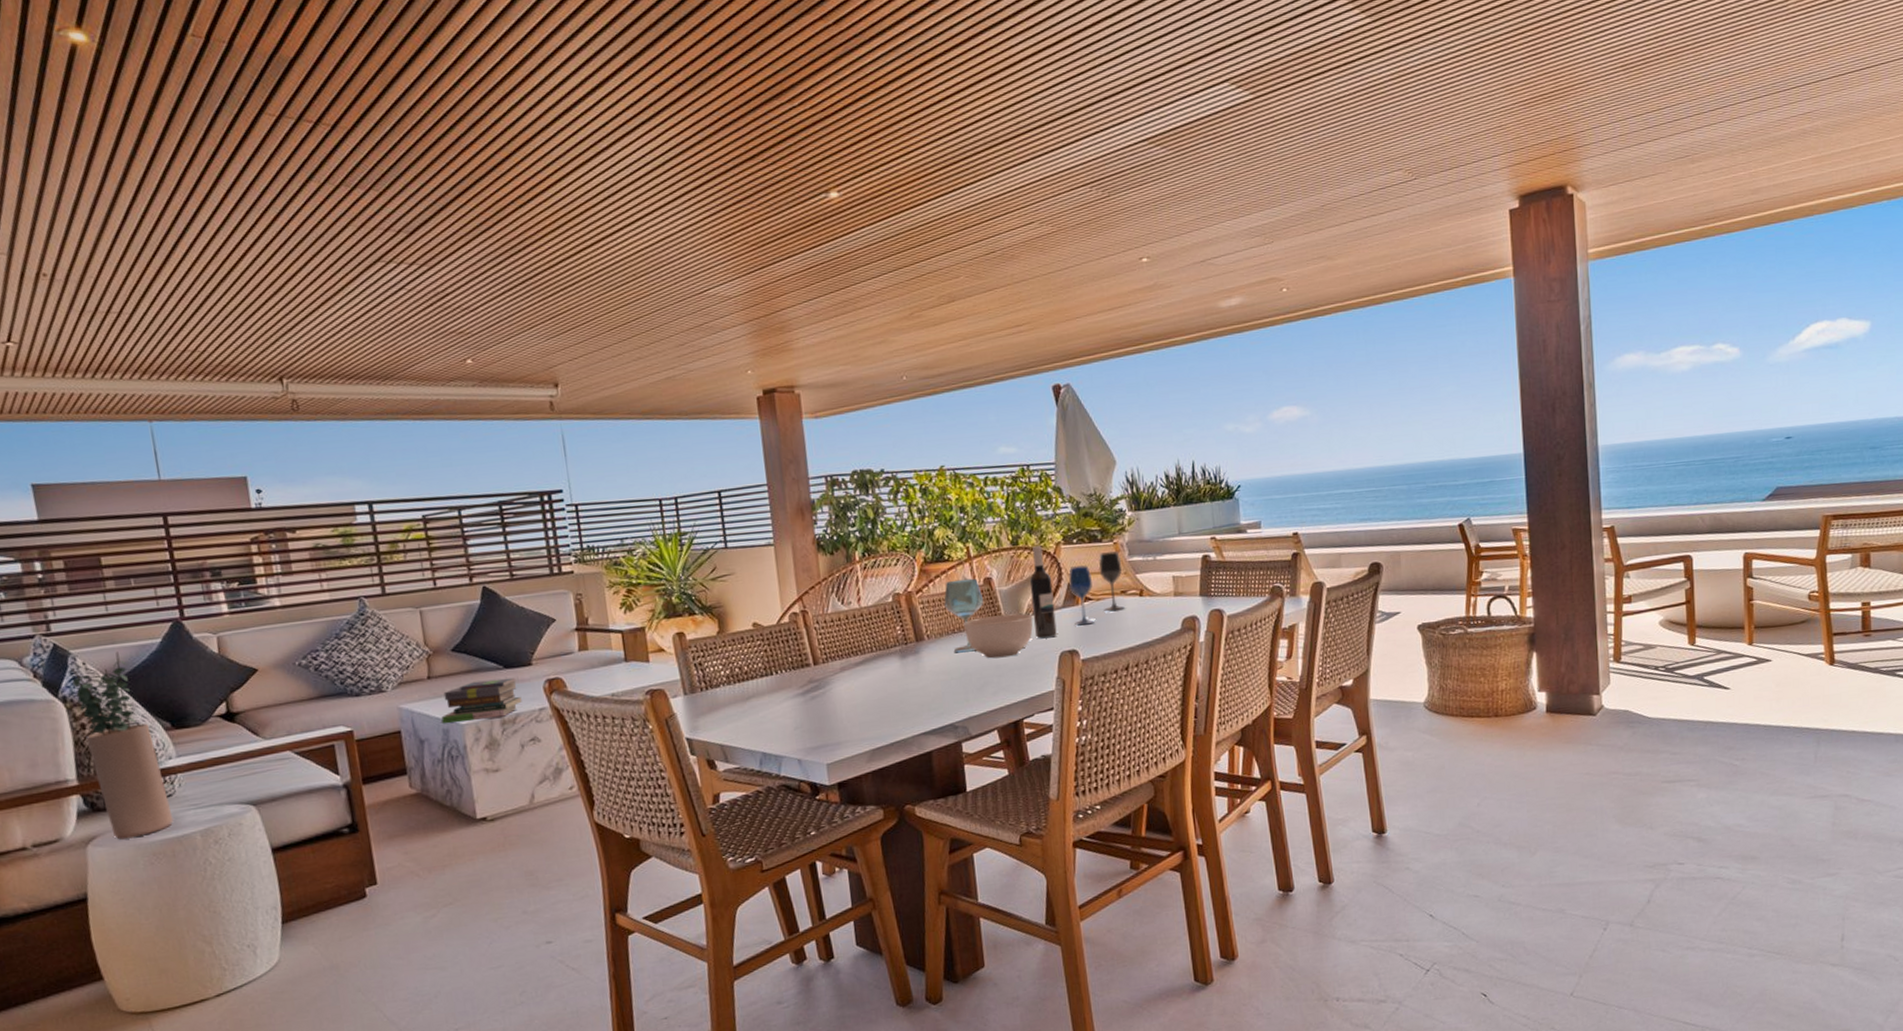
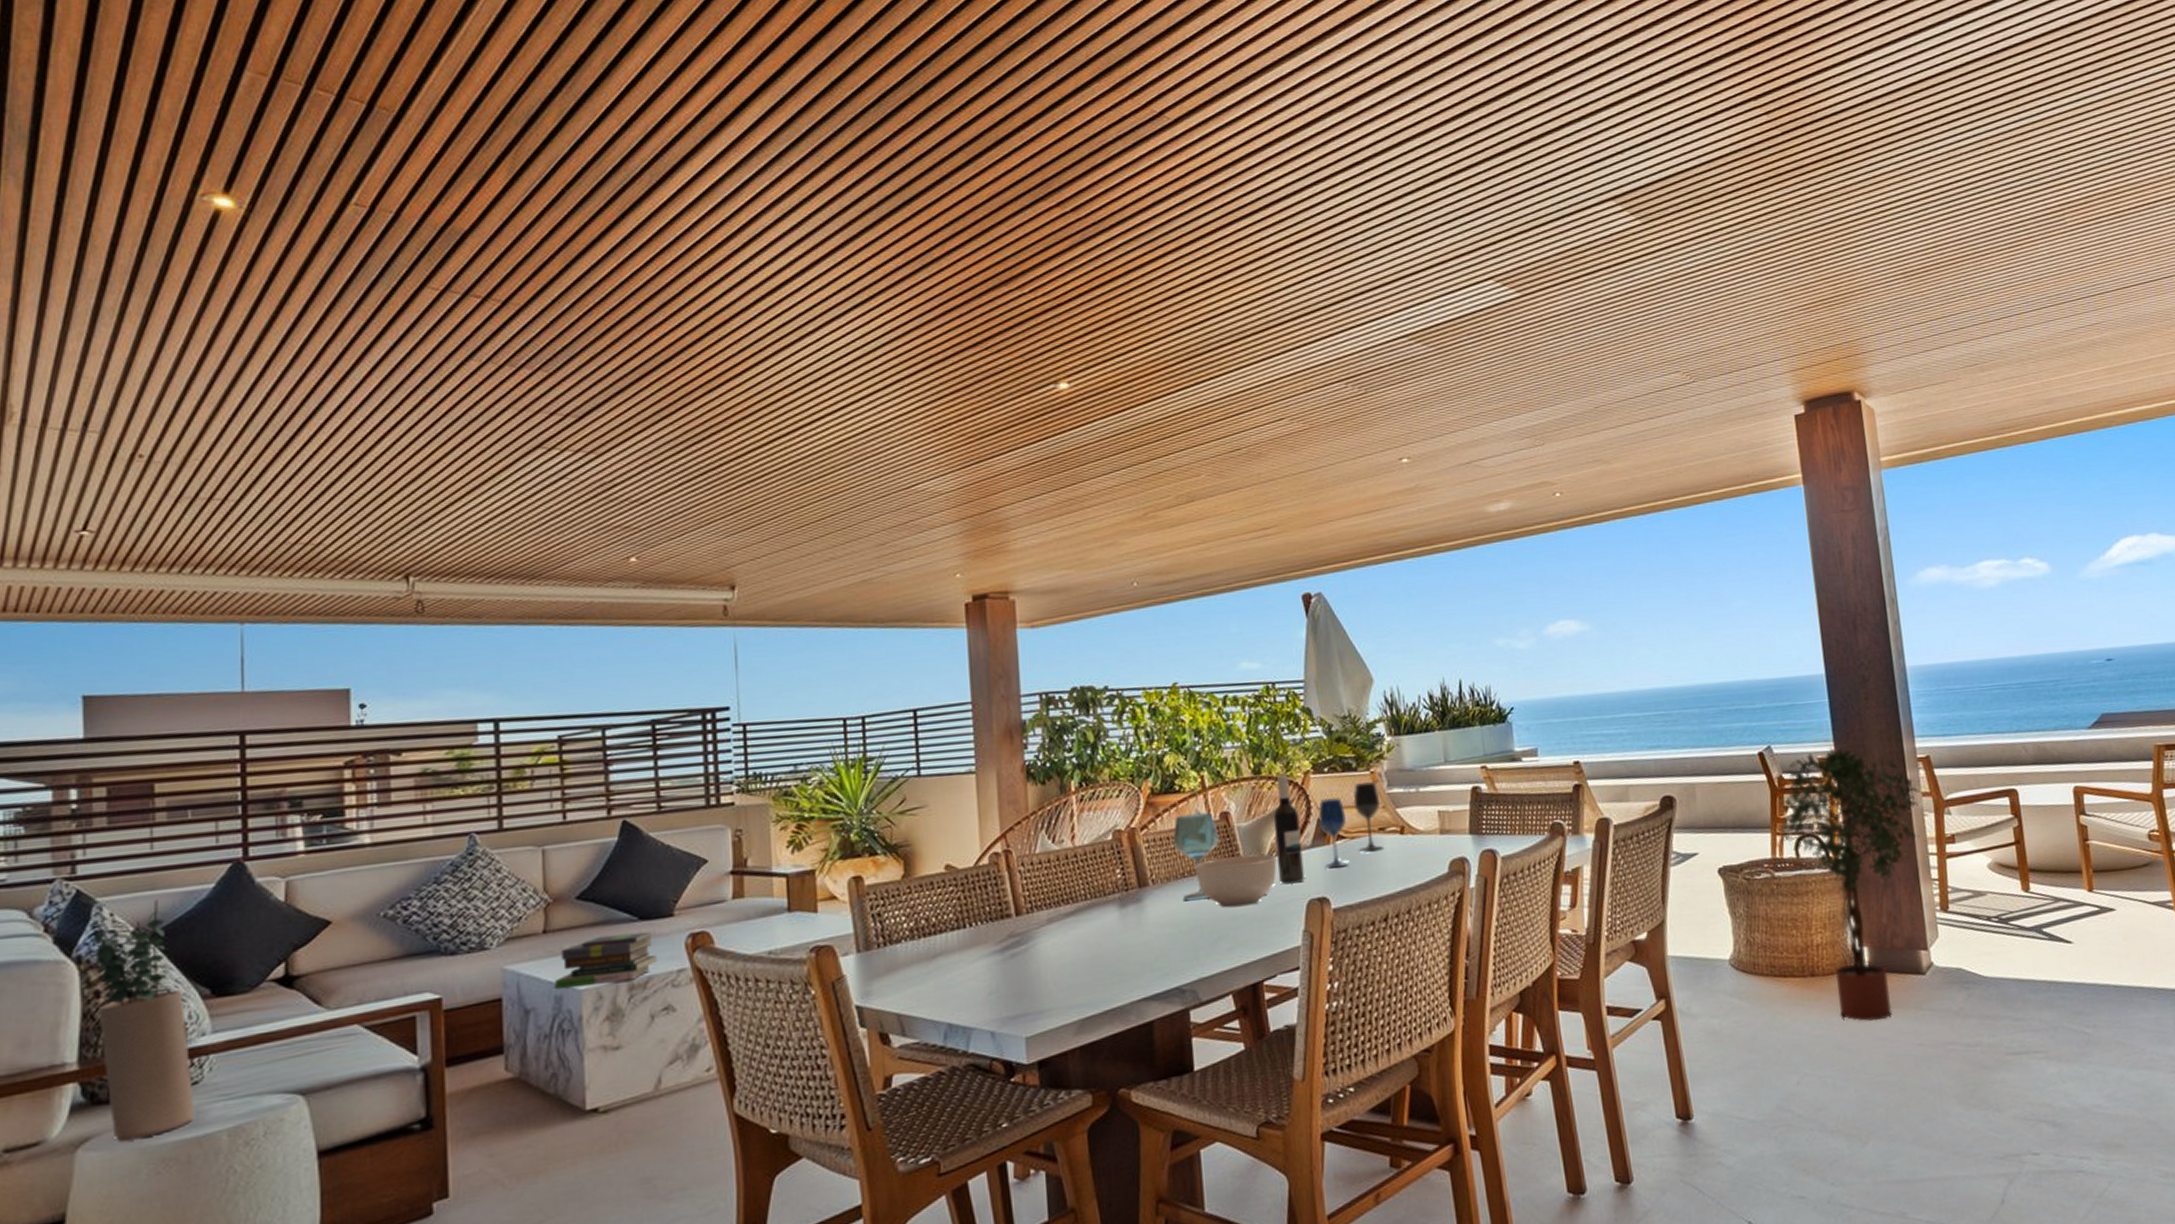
potted tree: none [1473,519,1602,754] -> present [1777,747,1920,1021]

